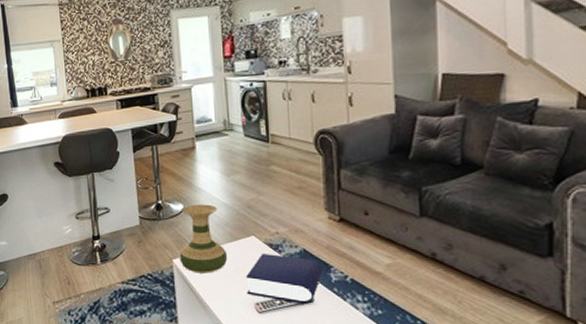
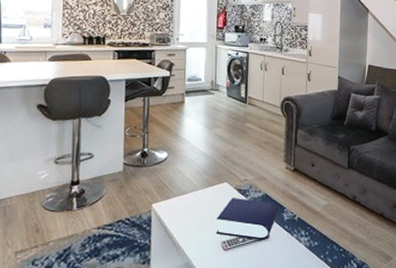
vase: present [179,204,228,273] -> none [159,153,203,216]

